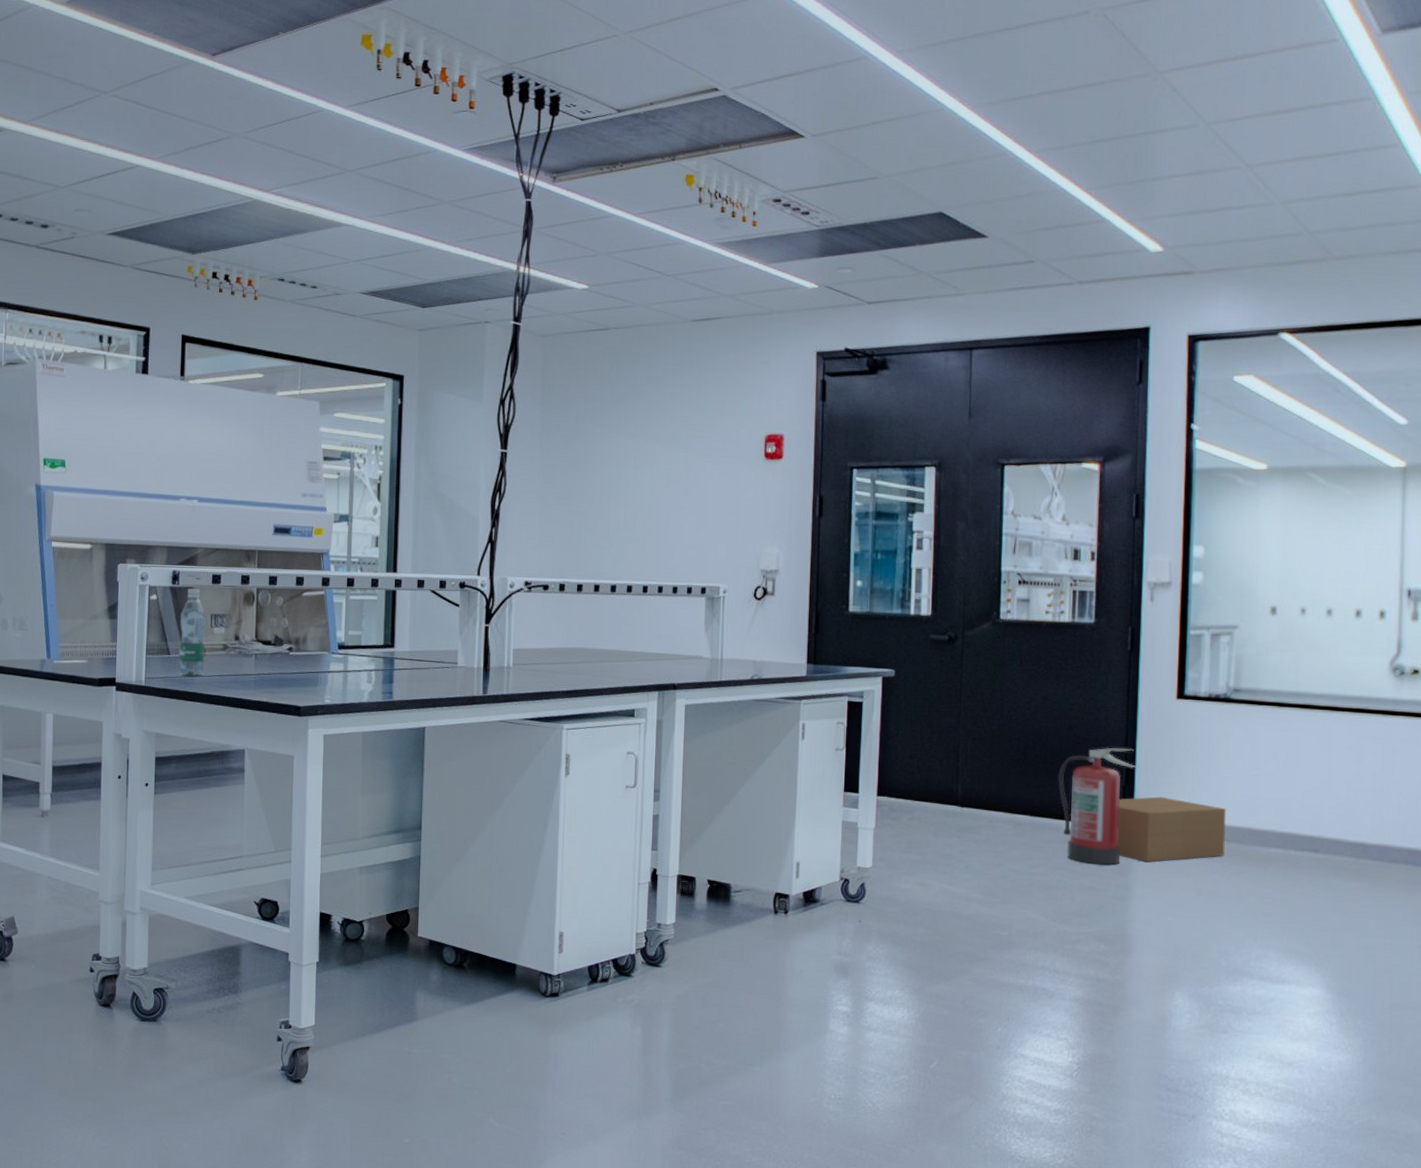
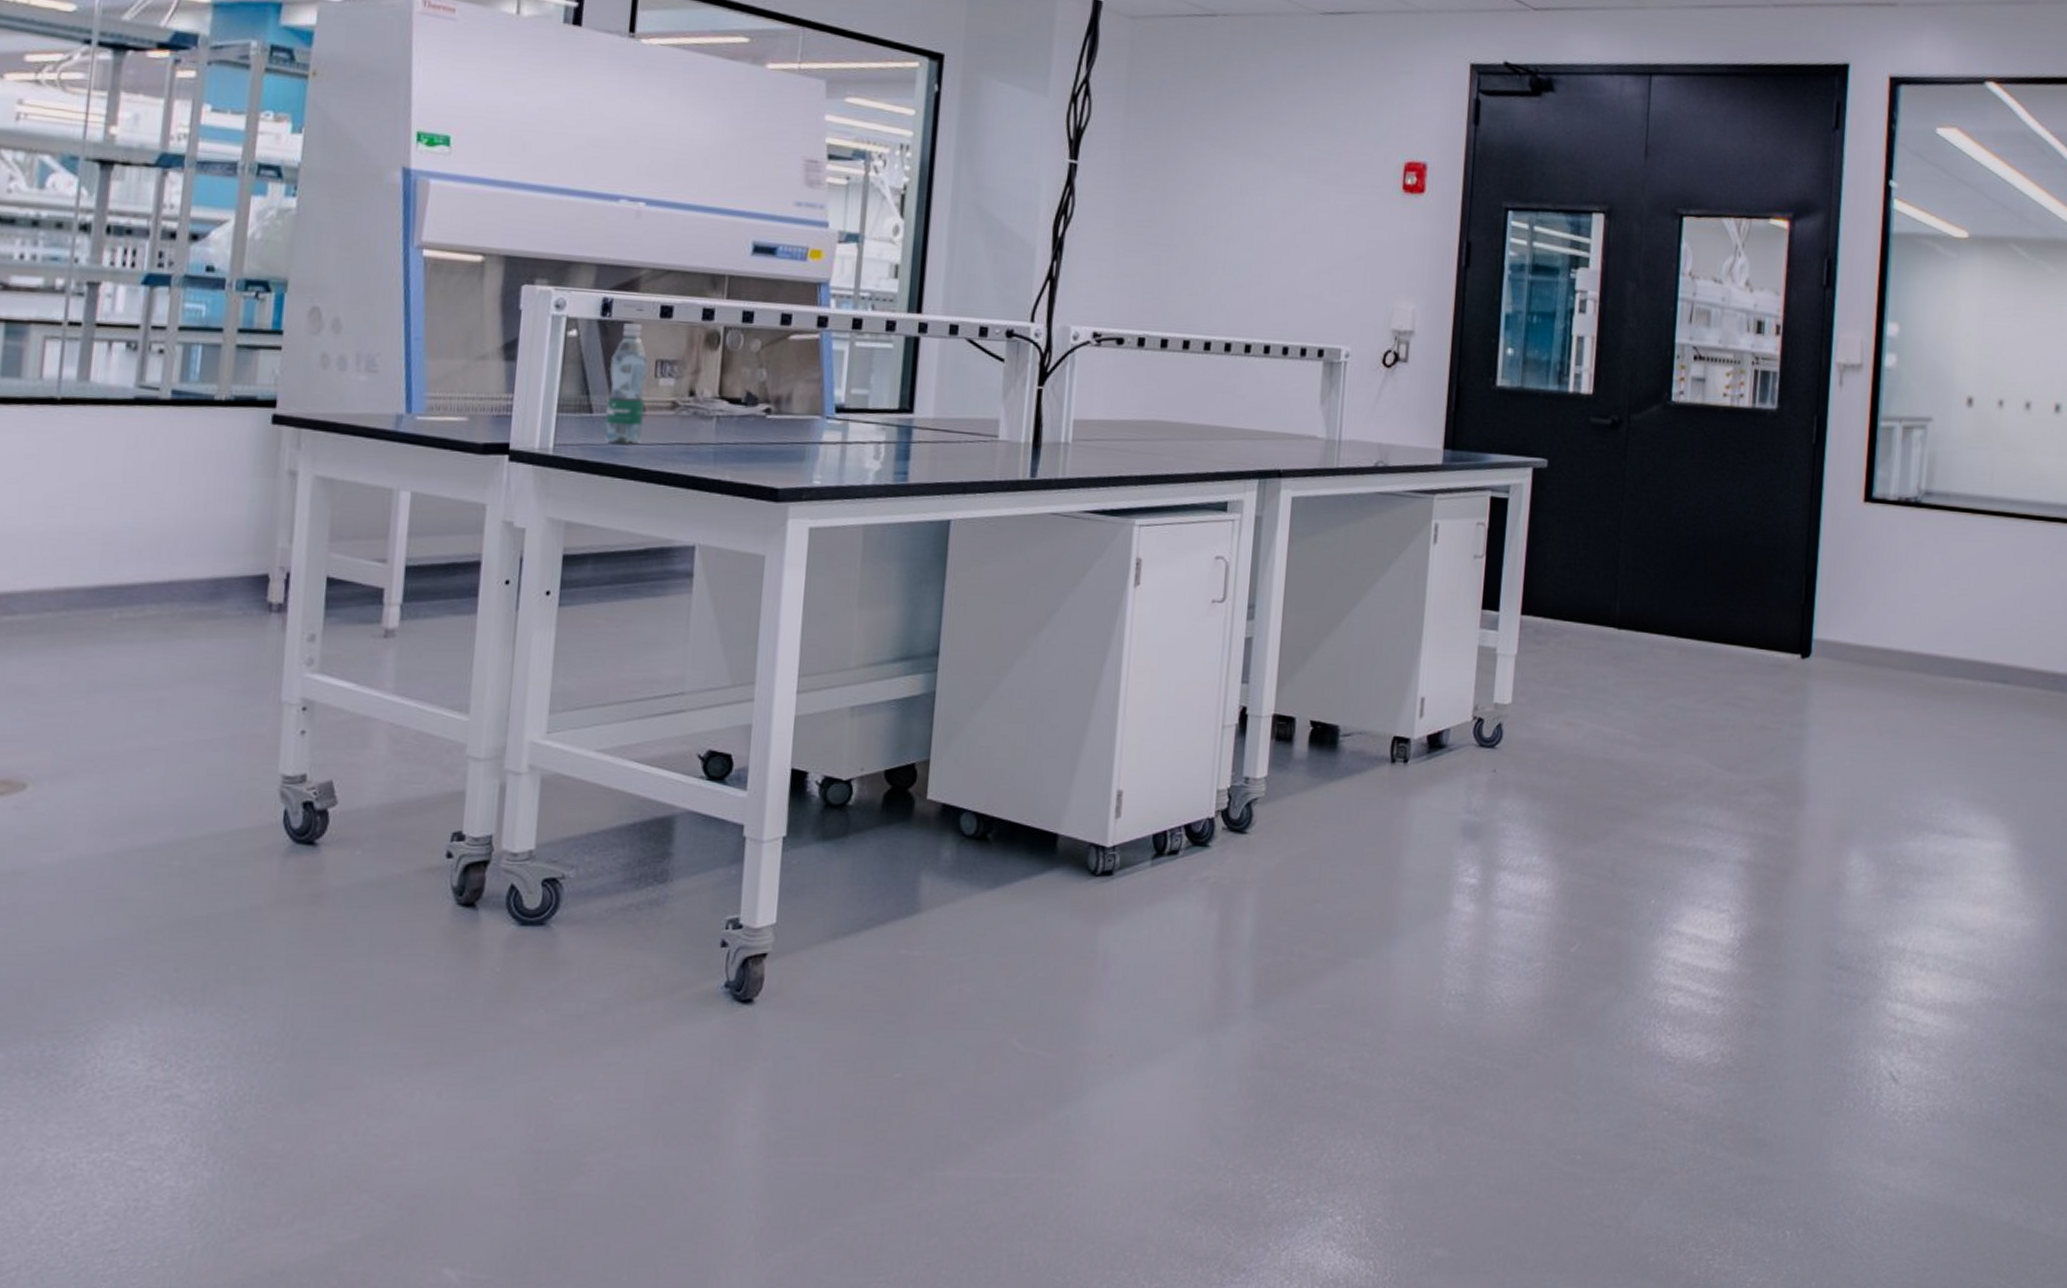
fire extinguisher: present [1057,747,1138,866] -> none [1729,558,1819,700]
cardboard box: present [1117,796,1226,863] -> none [1793,617,1913,696]

